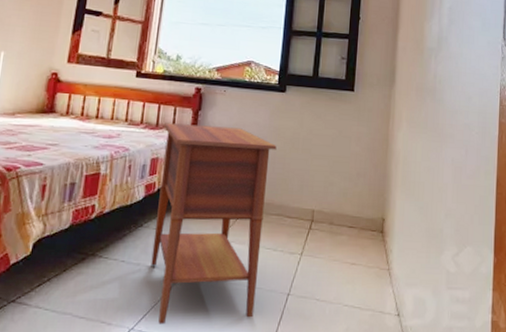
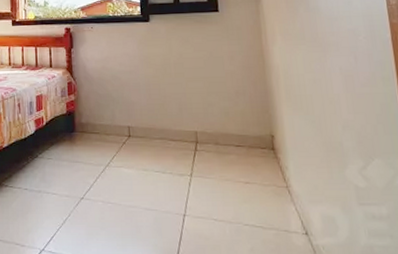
nightstand: present [151,123,277,325] -> none [42,60,153,246]

